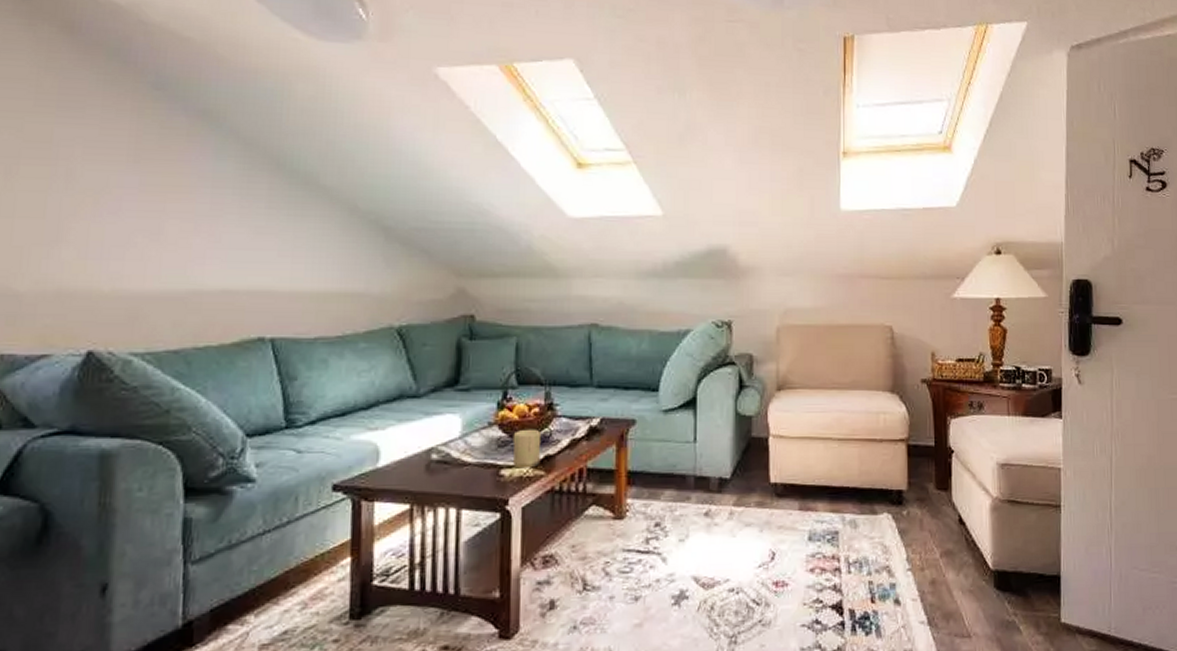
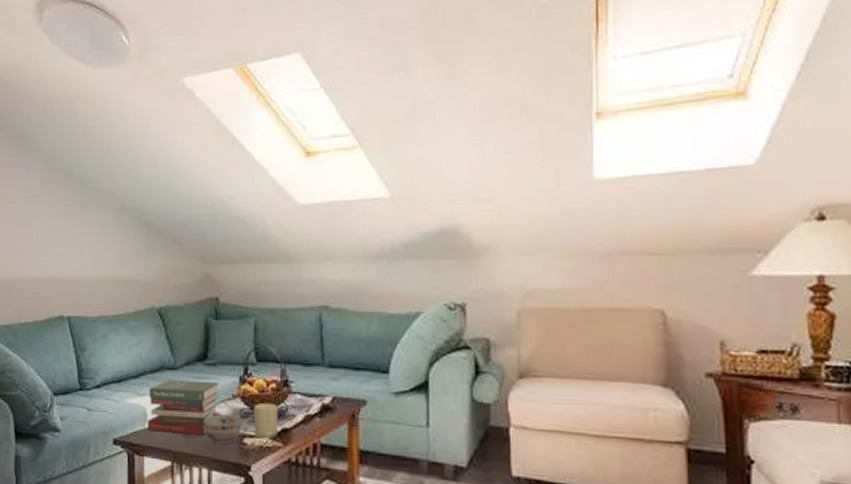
books: none [379,409,475,472] -> present [147,379,222,436]
teacup: none [453,445,507,479] -> present [204,414,249,445]

